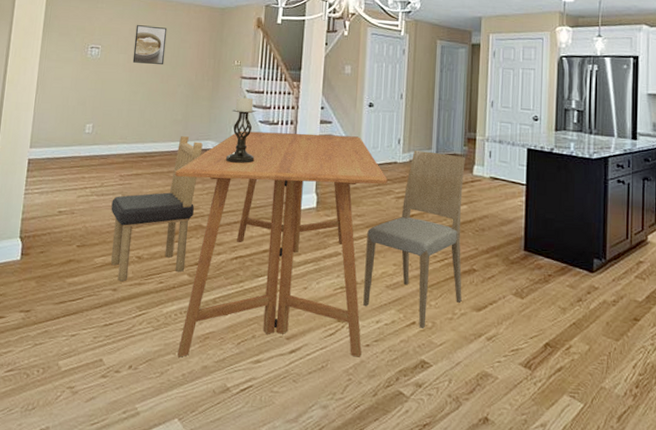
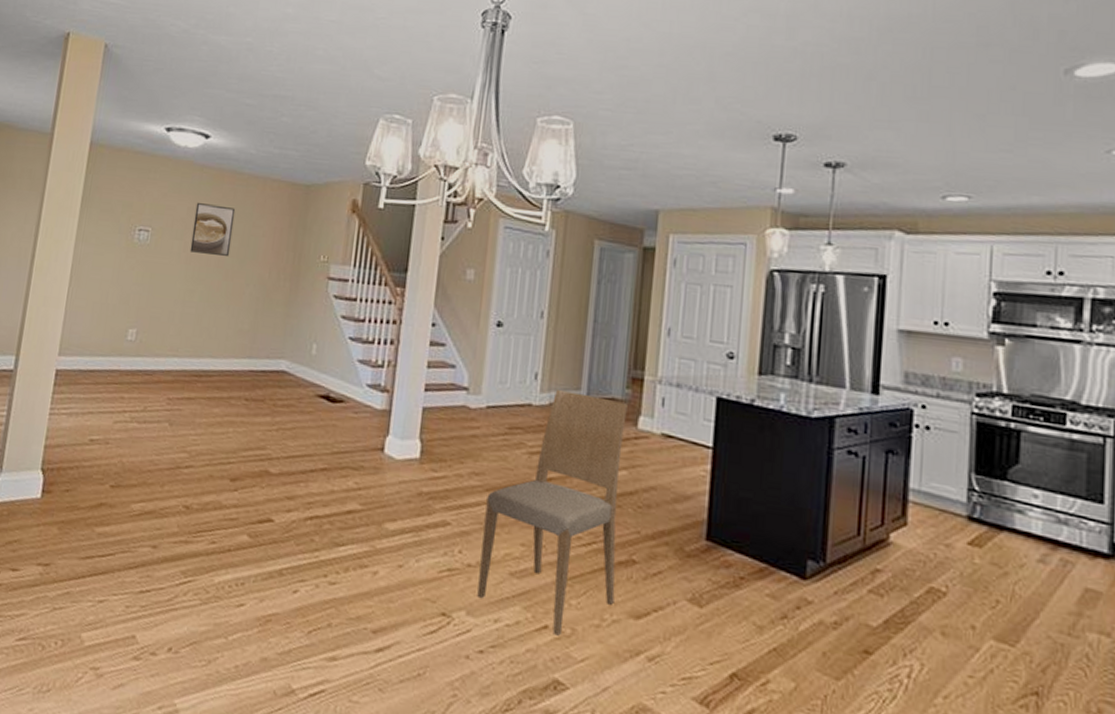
dining chair: present [111,136,203,281] -> none [152,351,275,537]
dining table: present [175,130,388,357] -> none [230,349,518,667]
candle holder: present [225,95,256,164] -> none [302,302,346,394]

